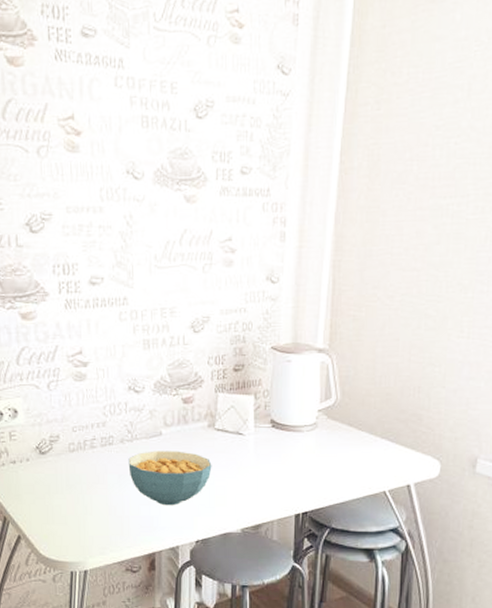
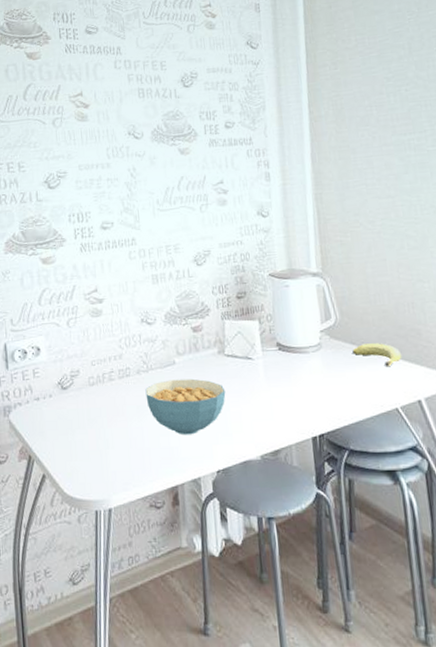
fruit: none [348,426,399,451] -> present [352,343,402,367]

